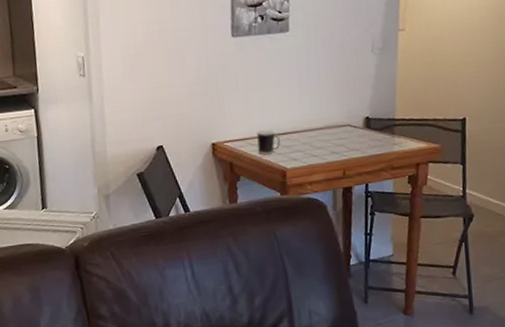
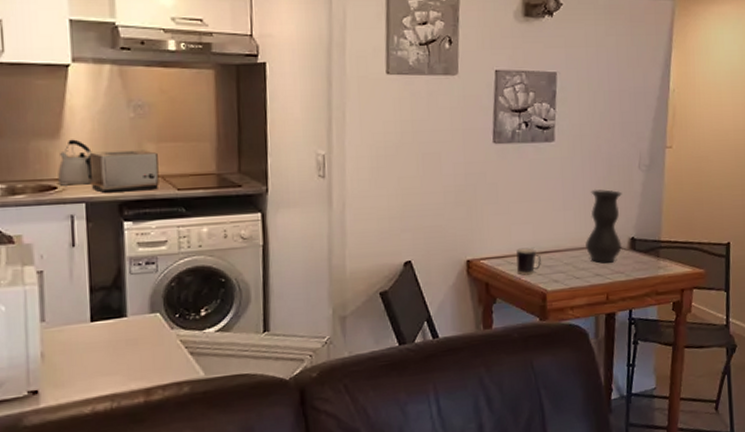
vase: none [322,73,358,142] -> present [586,189,623,264]

